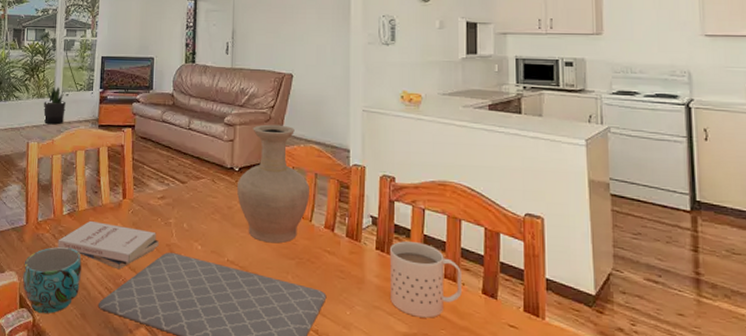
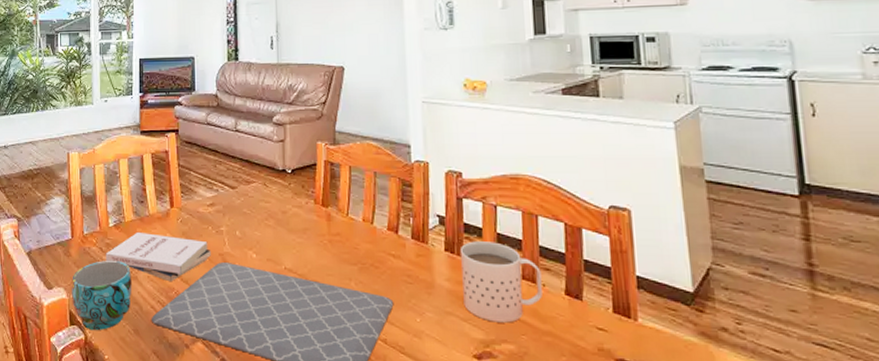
planter: present [43,86,66,125] -> none [81,92,105,133]
vase: present [237,124,309,244] -> none [291,122,369,249]

